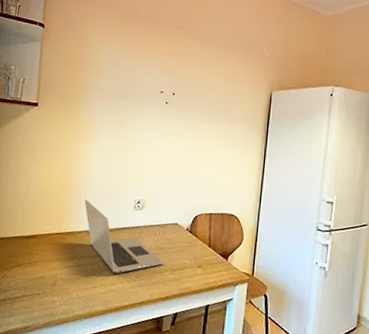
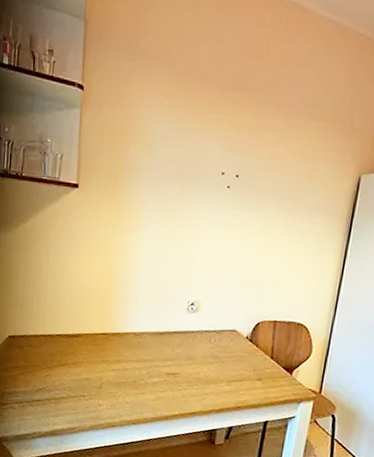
laptop: present [84,199,165,273] -> none [132,297,220,381]

